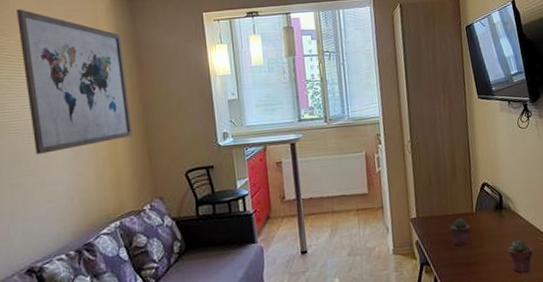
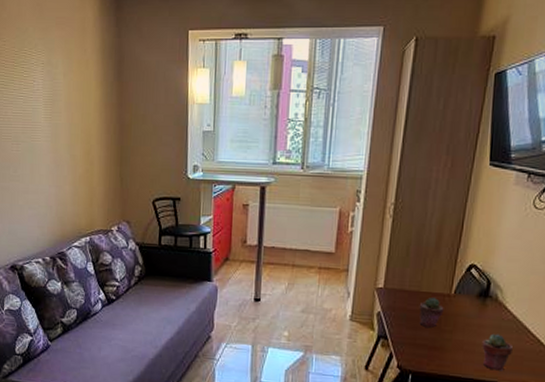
wall art: present [17,9,132,154] -> none [12,13,108,162]

